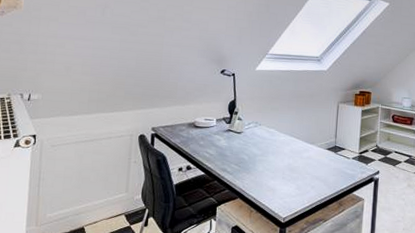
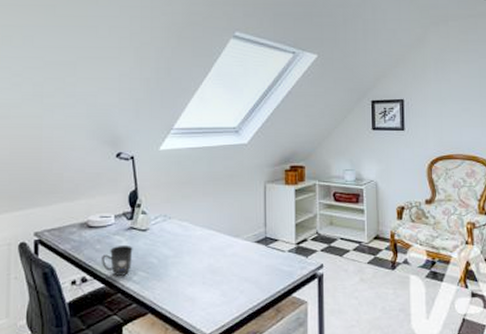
mug: none [203,143,229,167] -> present [100,244,133,276]

